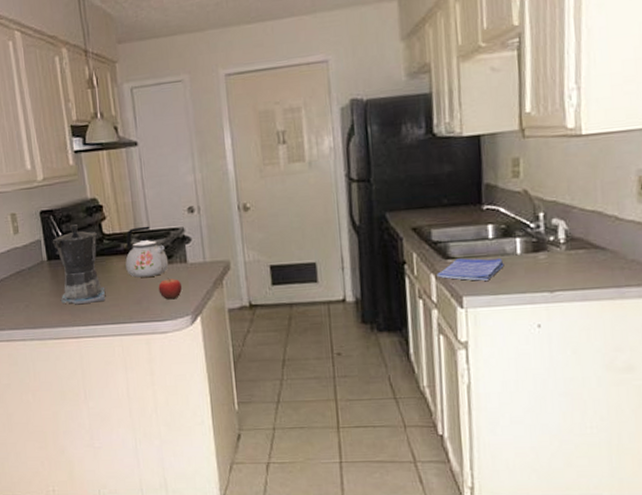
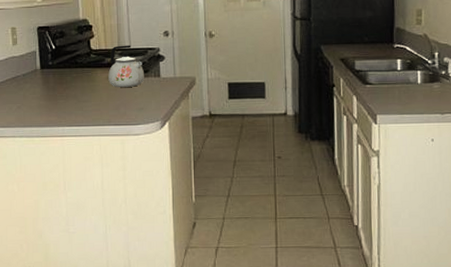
coffee maker: present [52,223,106,305] -> none [46,39,89,108]
fruit: present [158,278,183,300] -> none [135,89,155,107]
dish towel: present [437,258,504,282] -> none [358,84,408,104]

